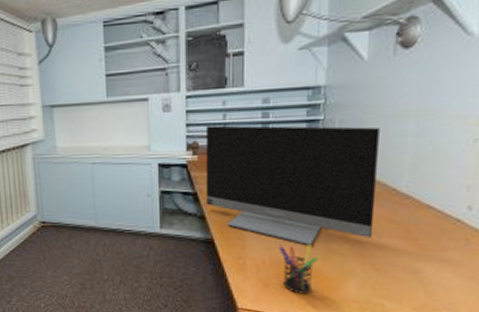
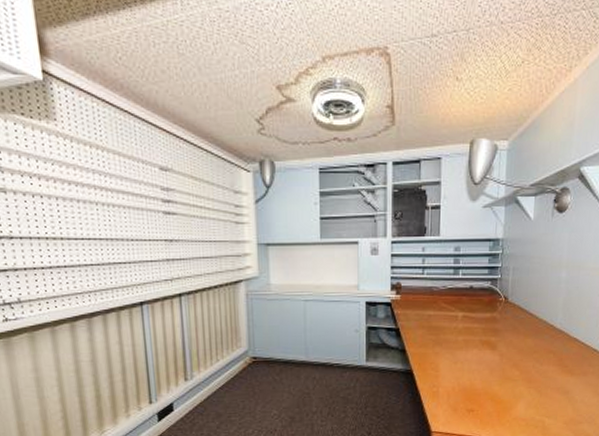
monitor: present [205,125,380,245] -> none [406,269,542,373]
pen holder: present [277,245,319,294] -> none [464,373,497,416]

